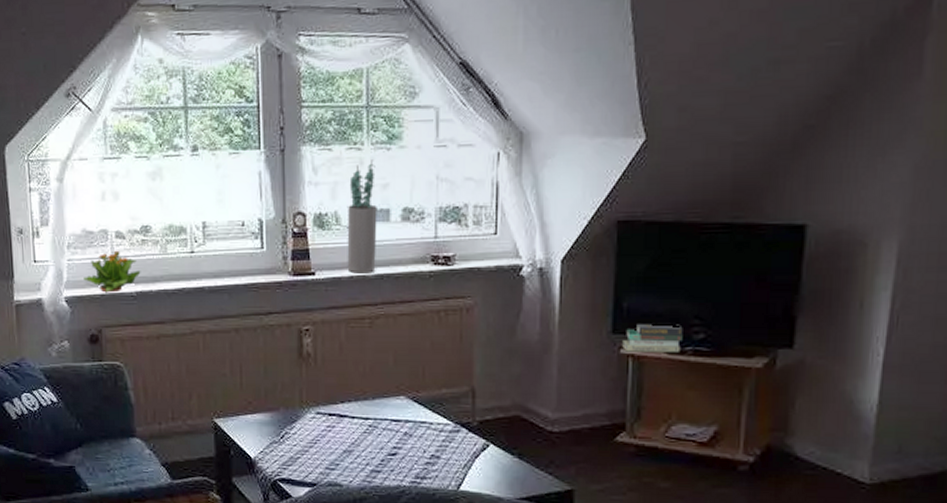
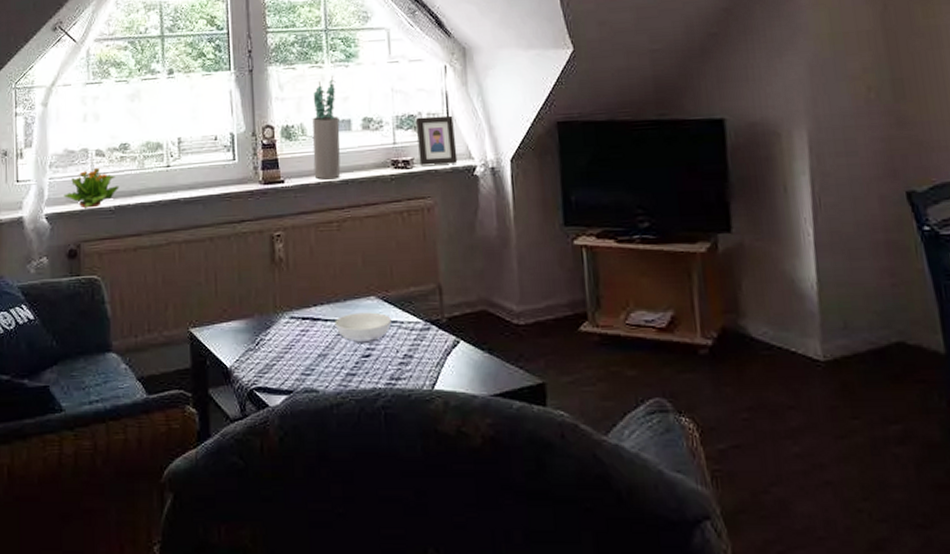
bowl: none [362,411,421,443] -> present [335,312,392,345]
picture frame: none [460,209,504,263] -> present [415,115,458,166]
books: present [622,324,683,352] -> none [575,214,630,243]

